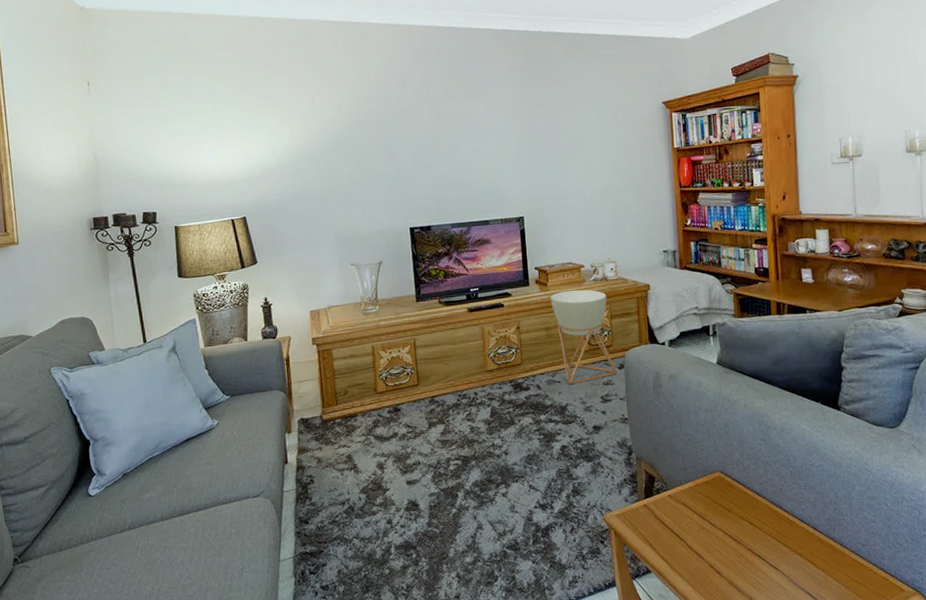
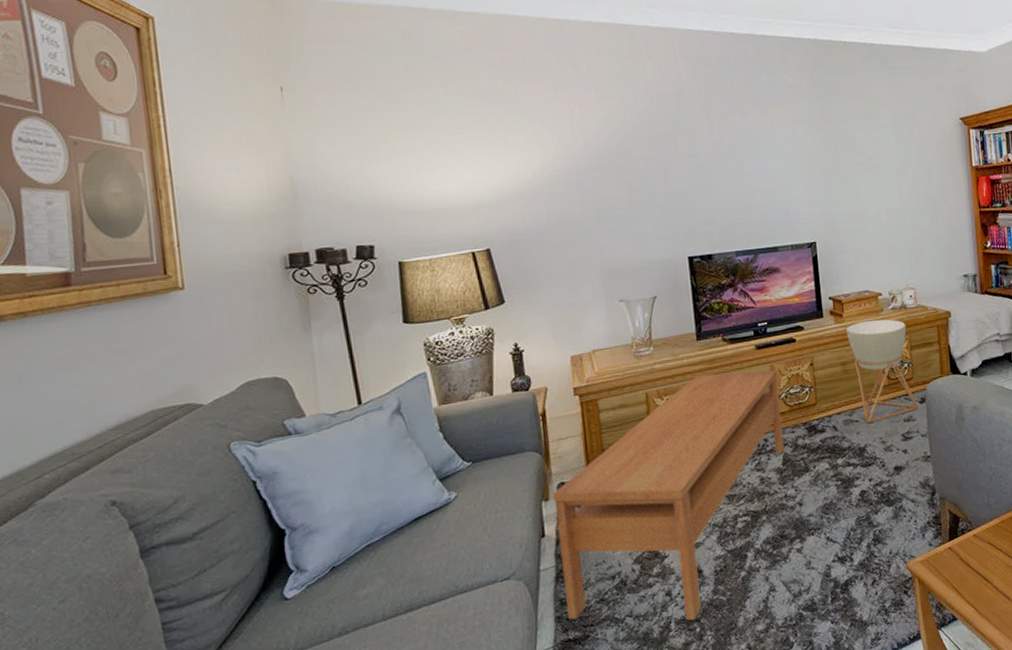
coffee table: none [294,331,492,547] -> present [552,370,785,621]

